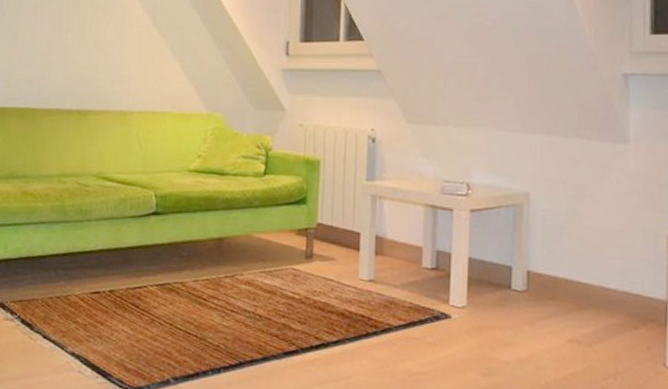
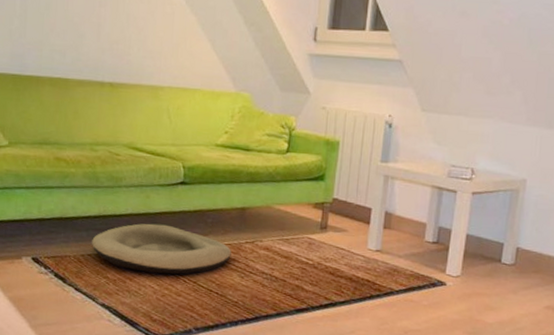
dog bed: none [60,259,210,316] -> present [92,223,232,275]

